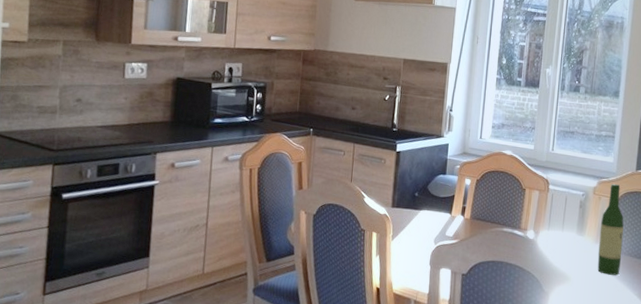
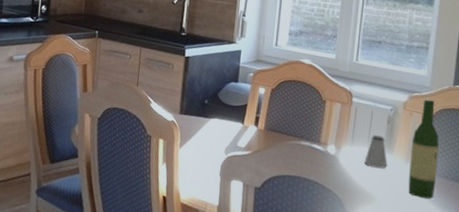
saltshaker: none [559,219,580,250] -> present [364,135,388,169]

